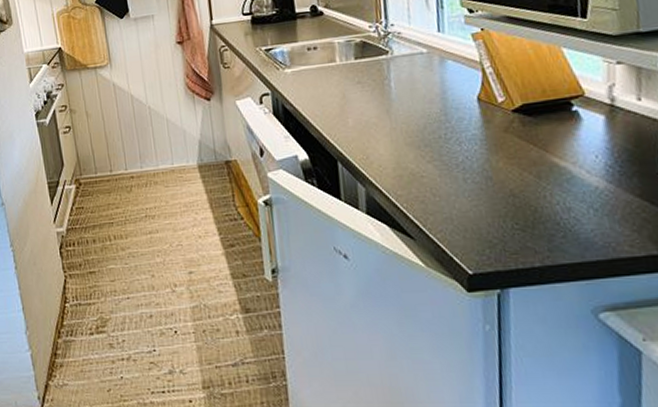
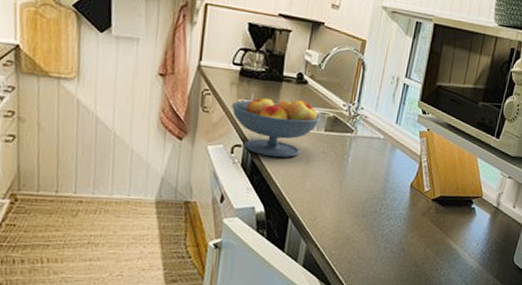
fruit bowl: none [250,32,348,100] -> present [232,95,321,158]

